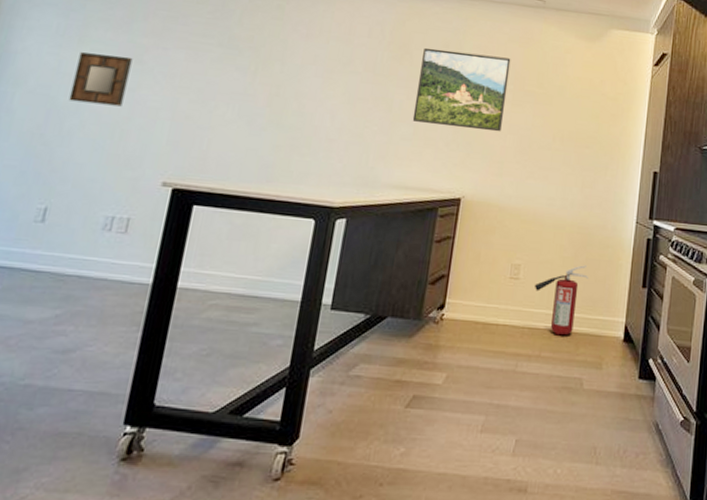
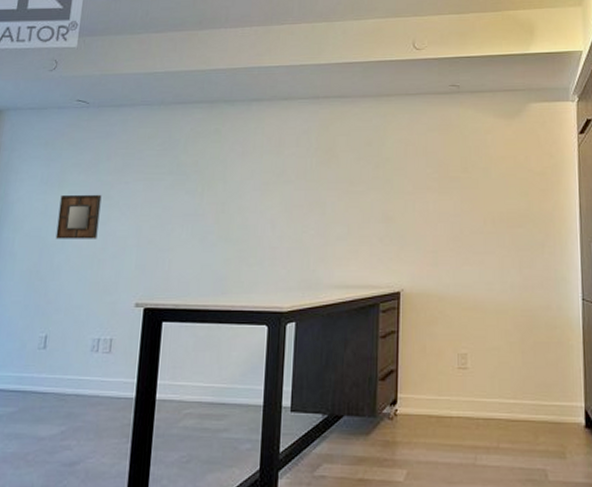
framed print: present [412,47,511,132] -> none [345,147,432,222]
fire extinguisher: present [534,265,589,336] -> none [483,349,540,425]

